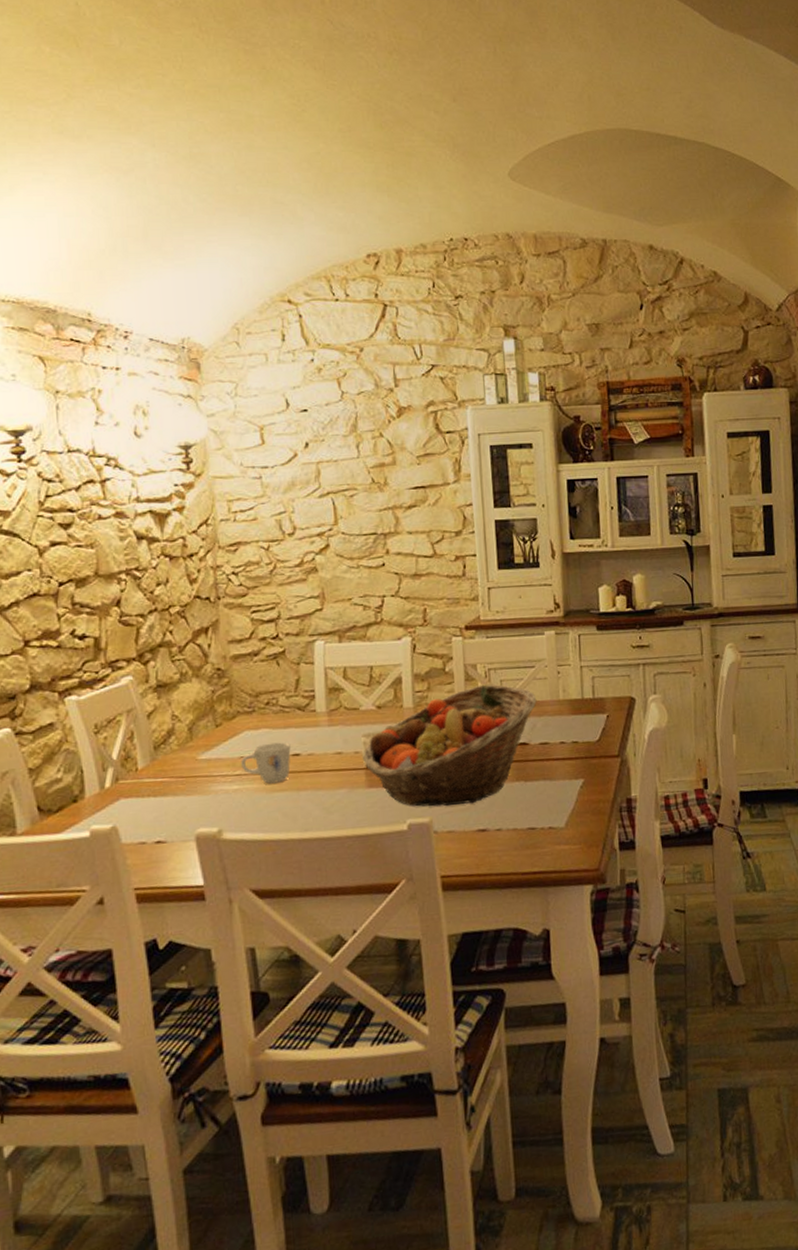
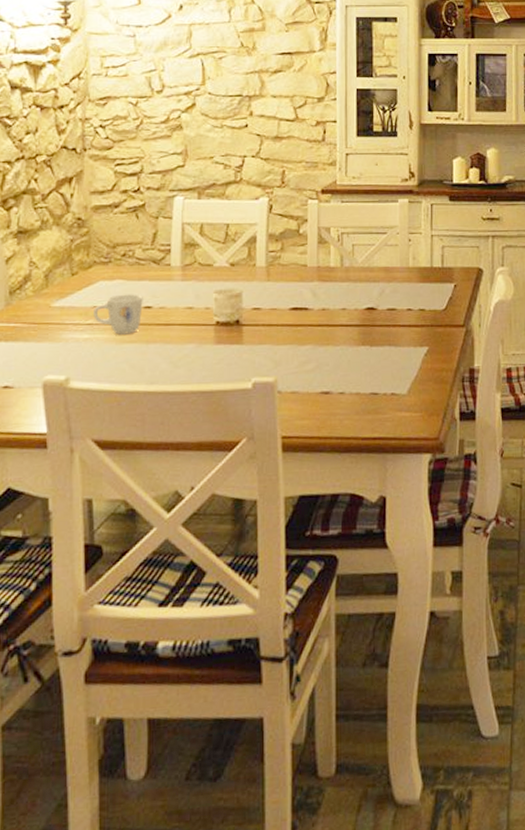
fruit basket: present [363,684,537,807] -> none [213,248,387,367]

